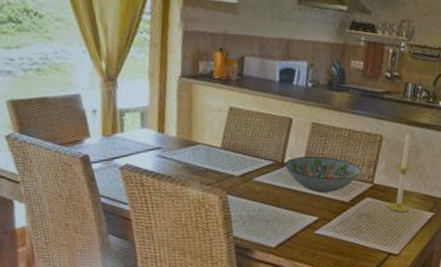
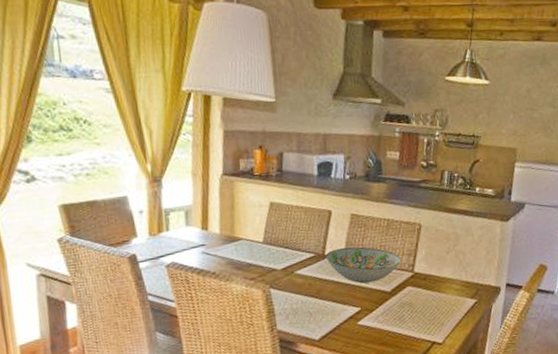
candle: present [388,132,414,212] -> none [429,219,454,300]

